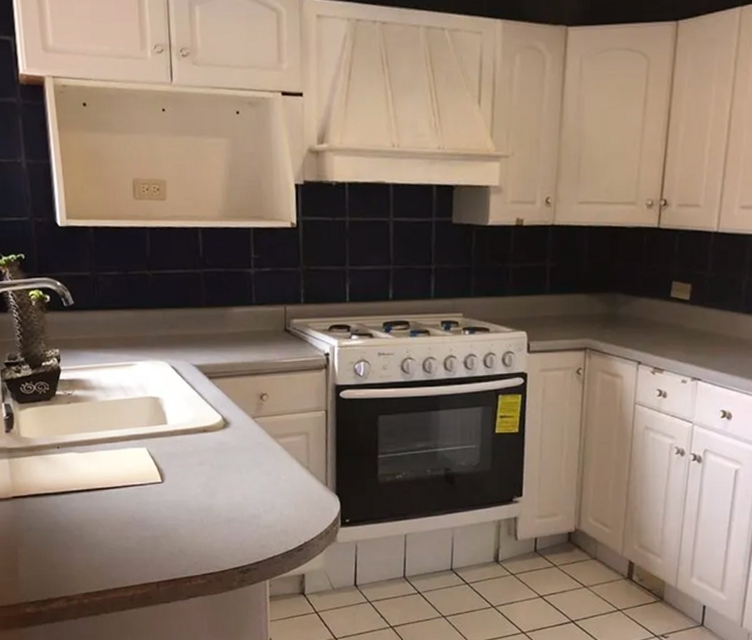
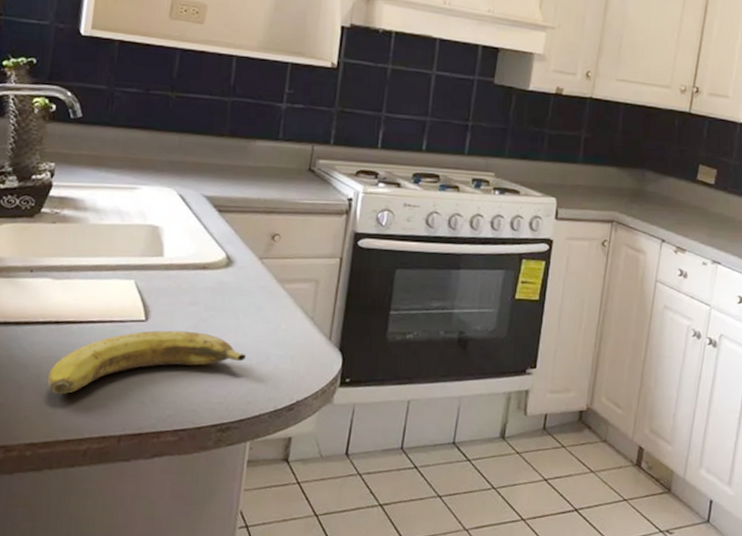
banana: none [89,488,254,551] -> present [47,330,246,395]

